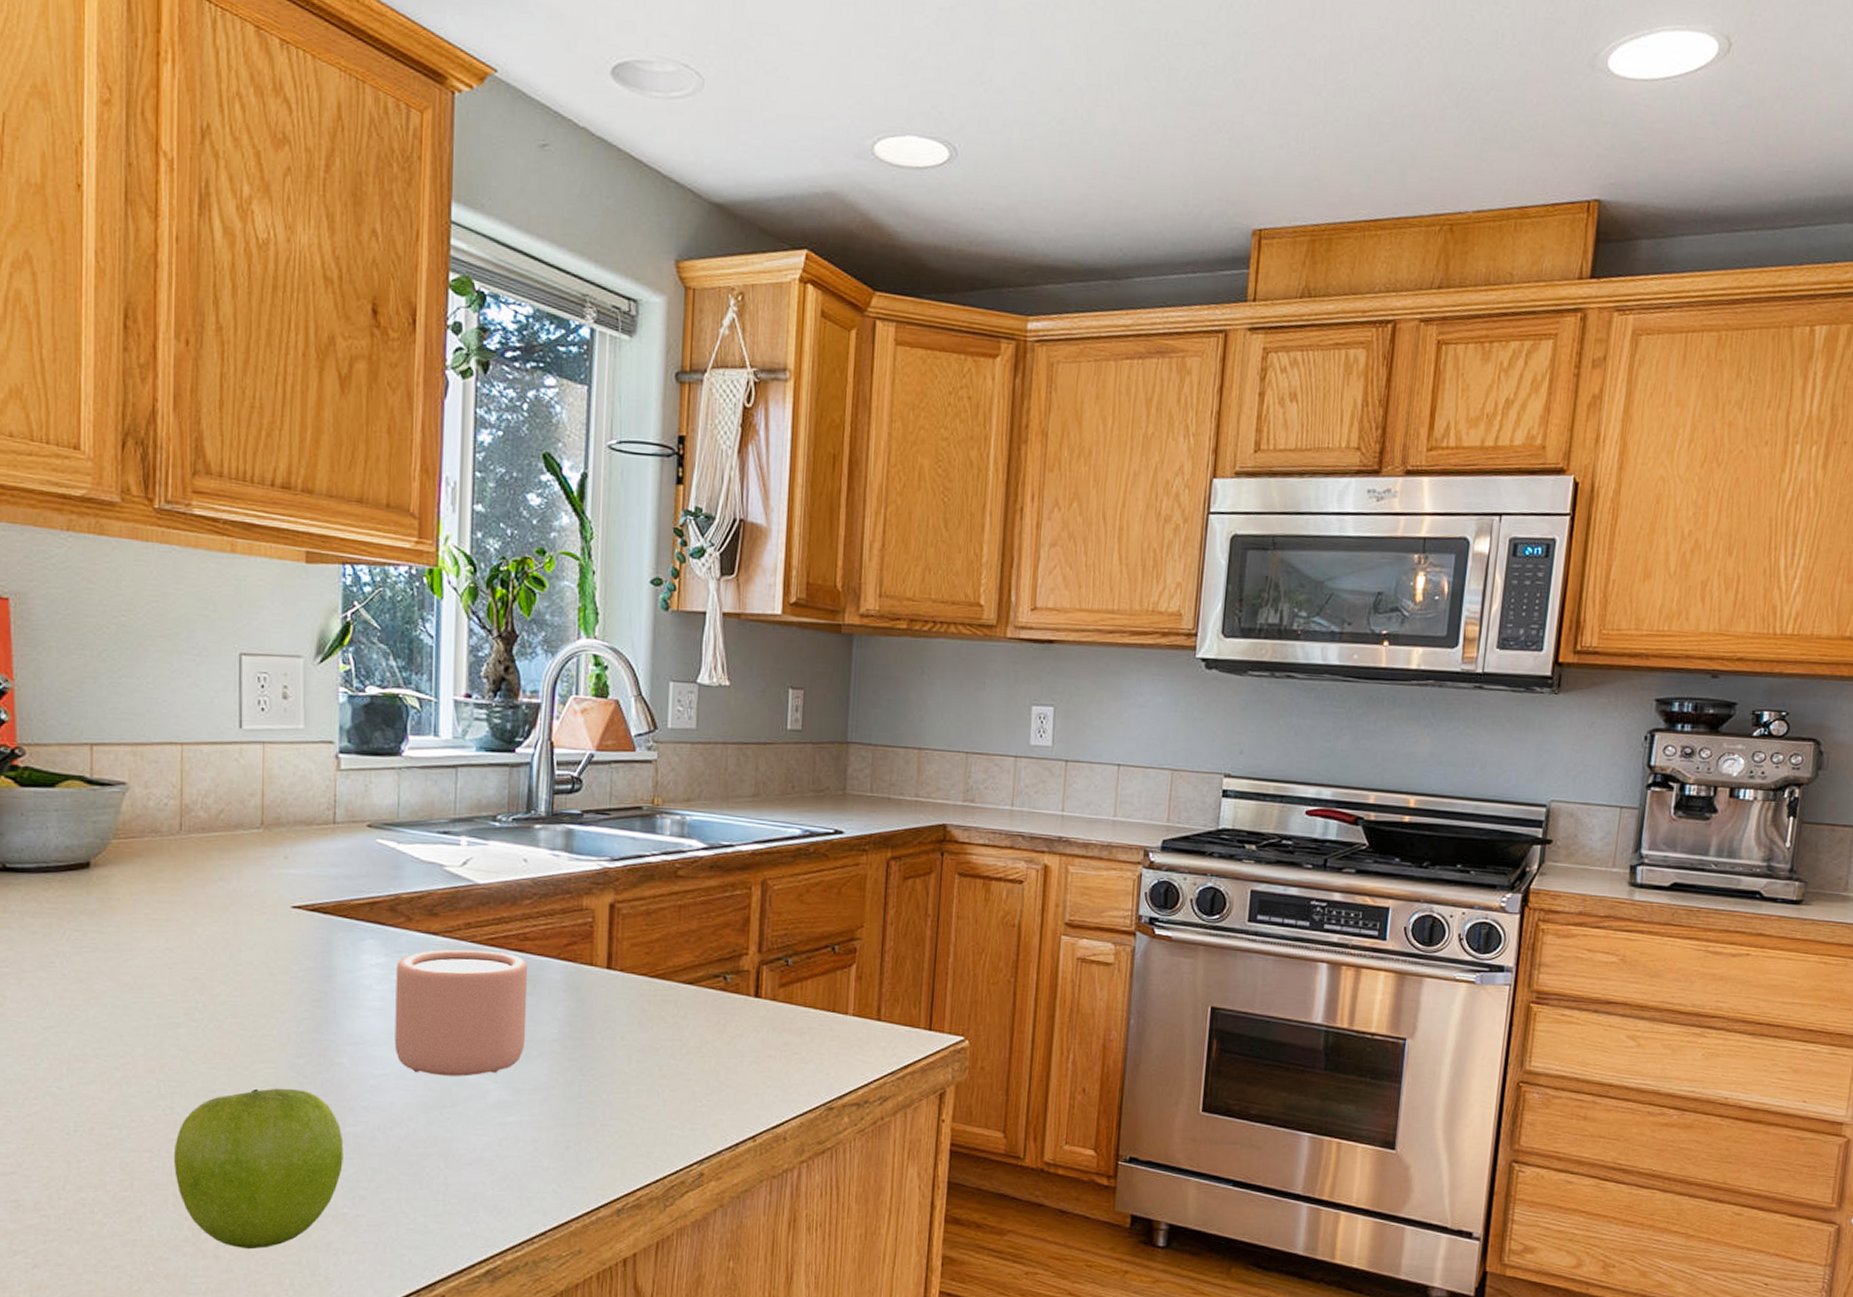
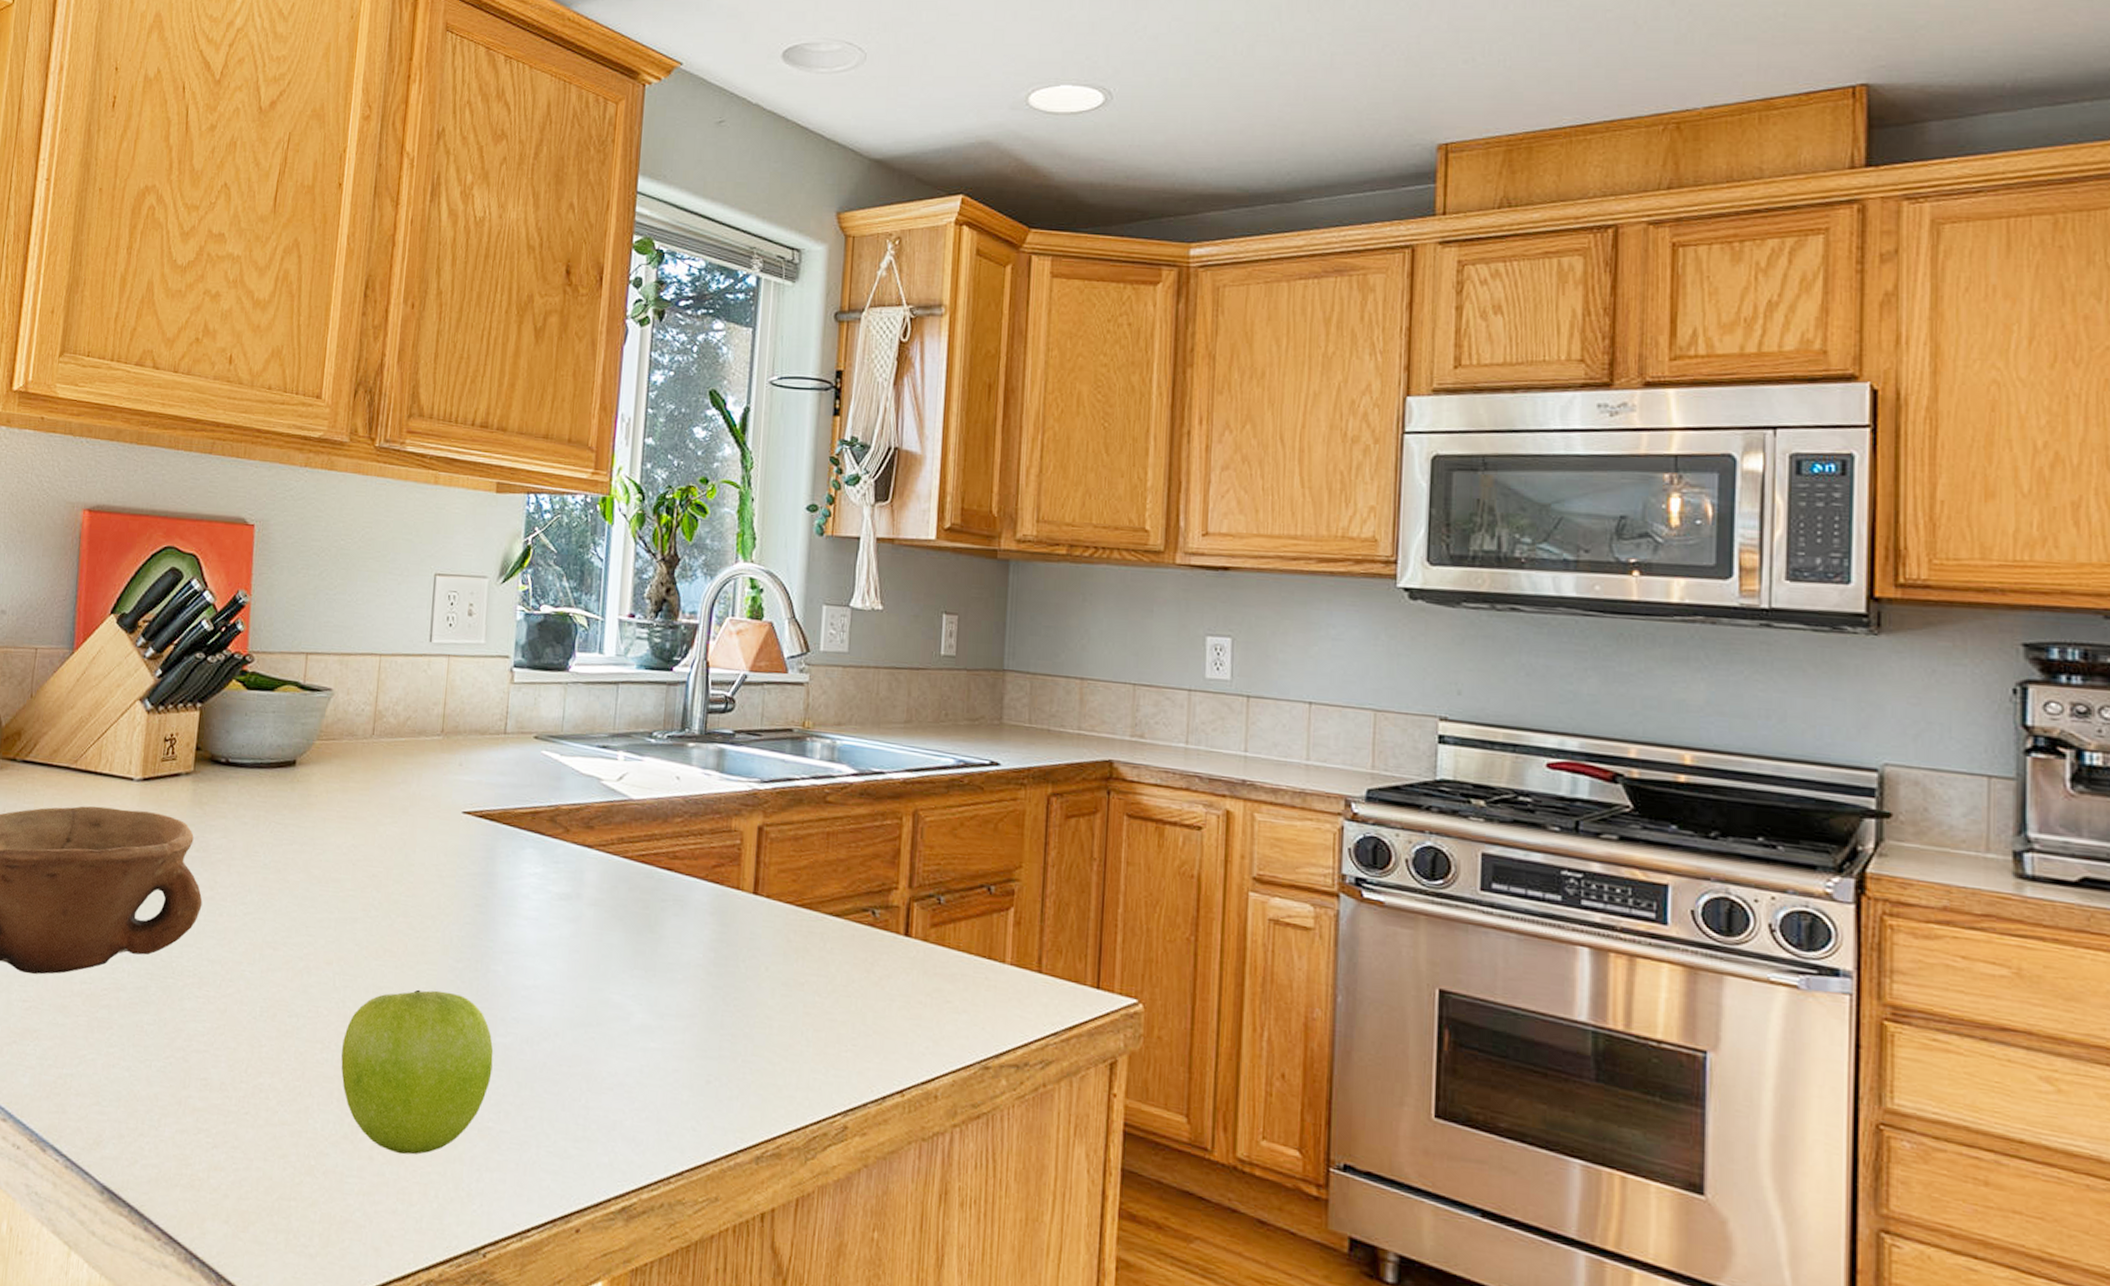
mug: present [394,949,528,1077] -> none [546,863,676,996]

